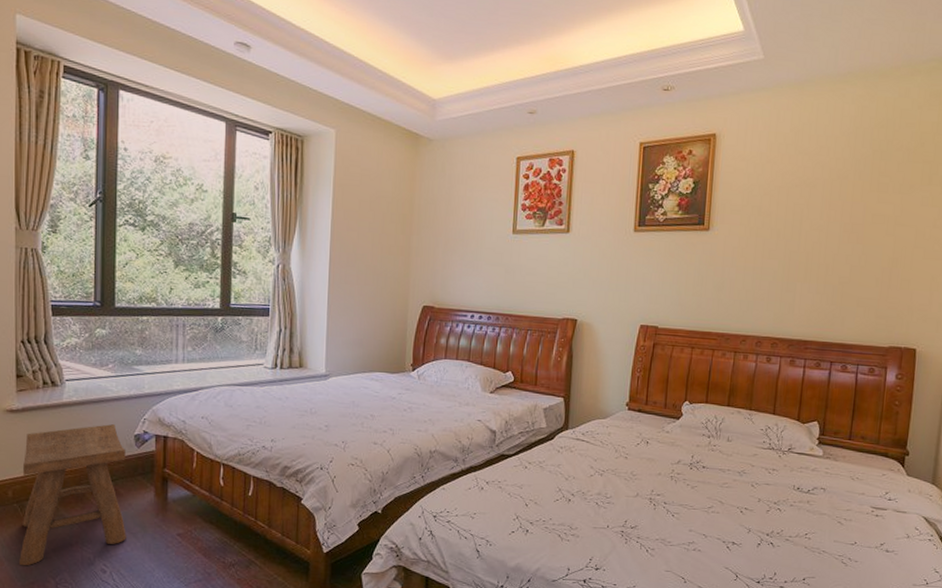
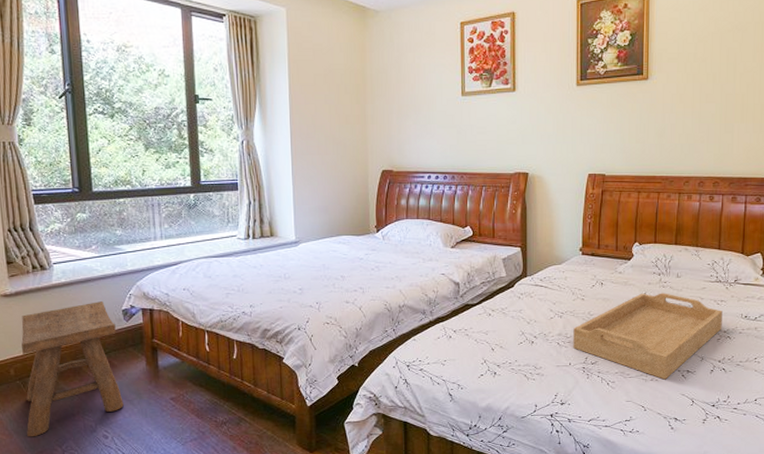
serving tray: none [612,455,774,551] -> present [573,293,723,380]

